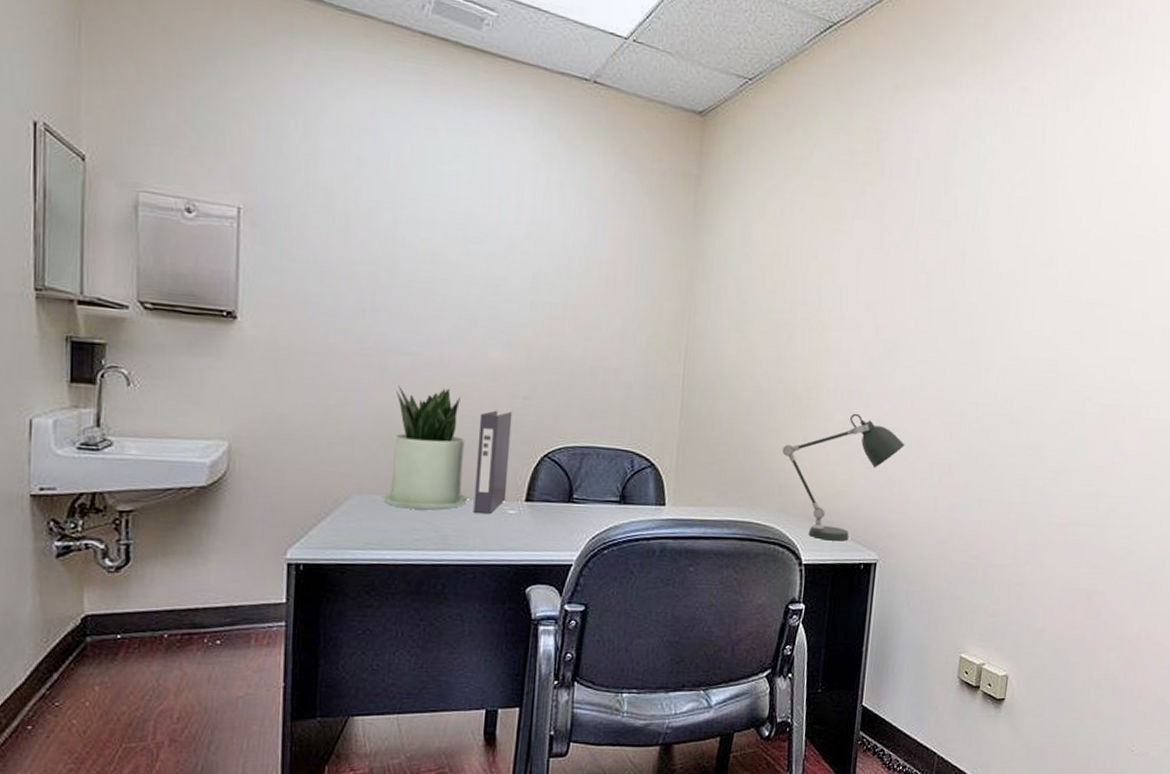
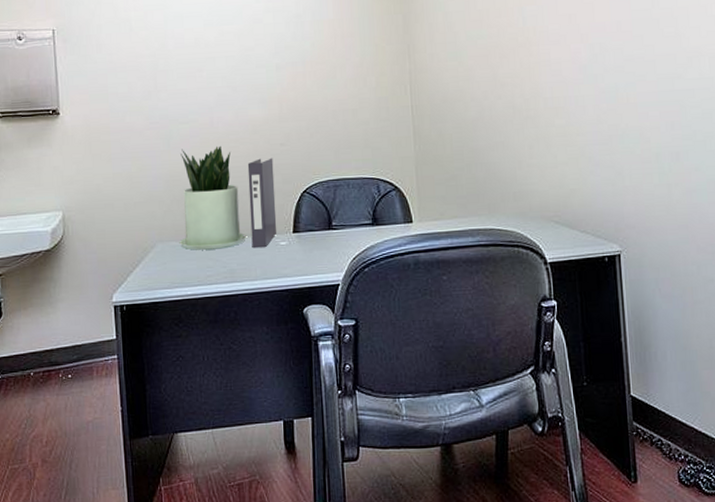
desk lamp: present [782,413,905,541] -> none [510,116,628,238]

